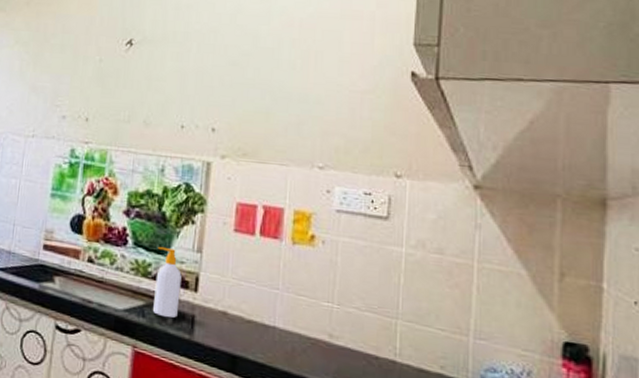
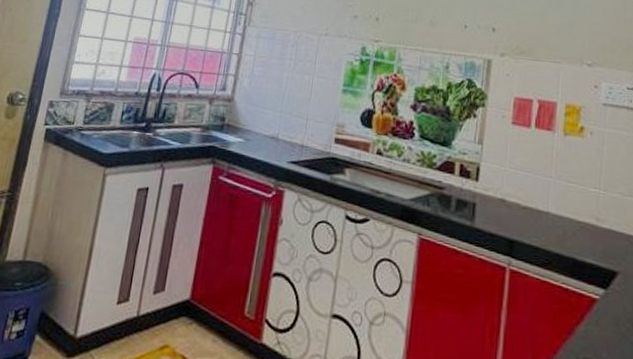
soap bottle: present [153,246,182,318] -> none [437,138,464,207]

